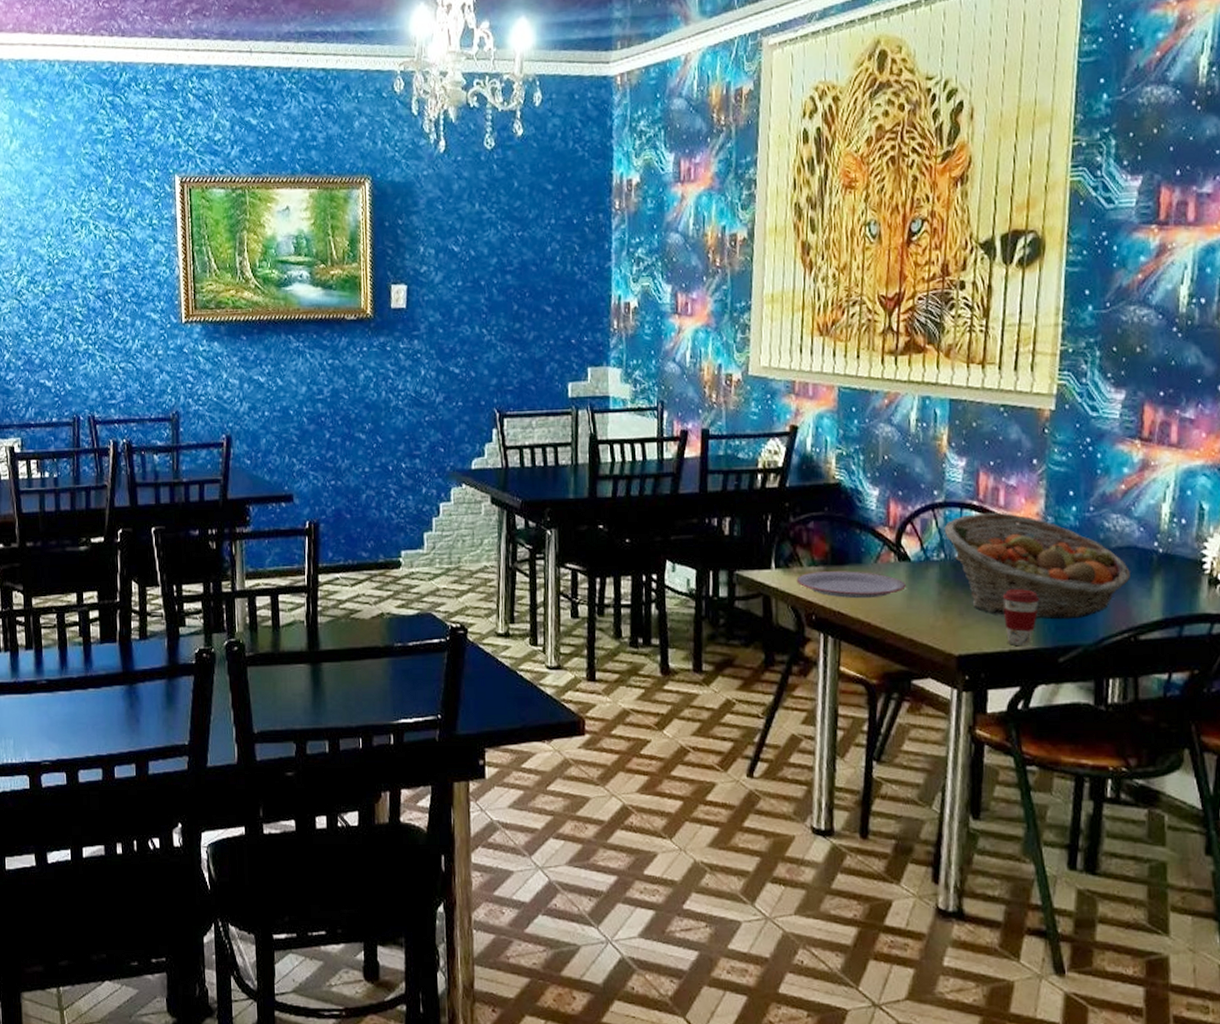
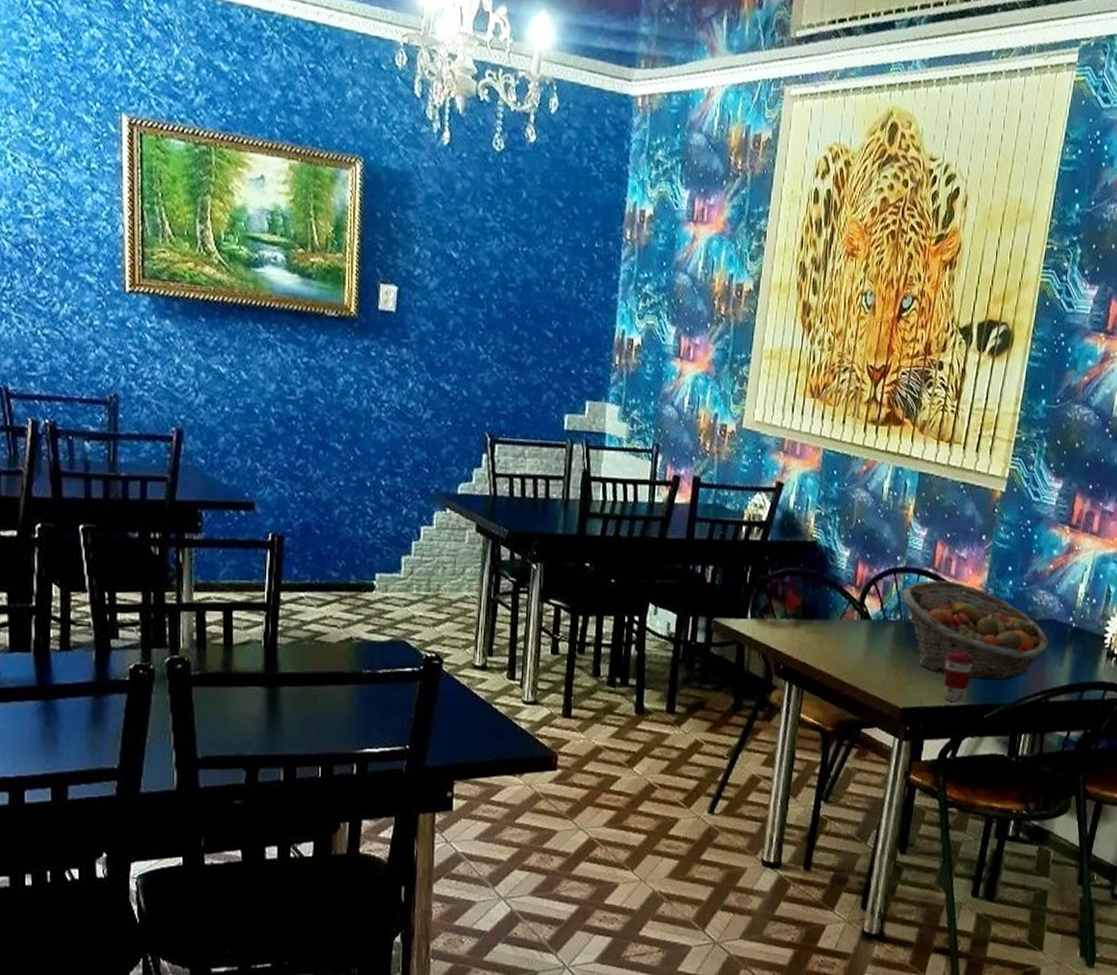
plate: present [796,571,906,599] -> none [769,624,865,652]

